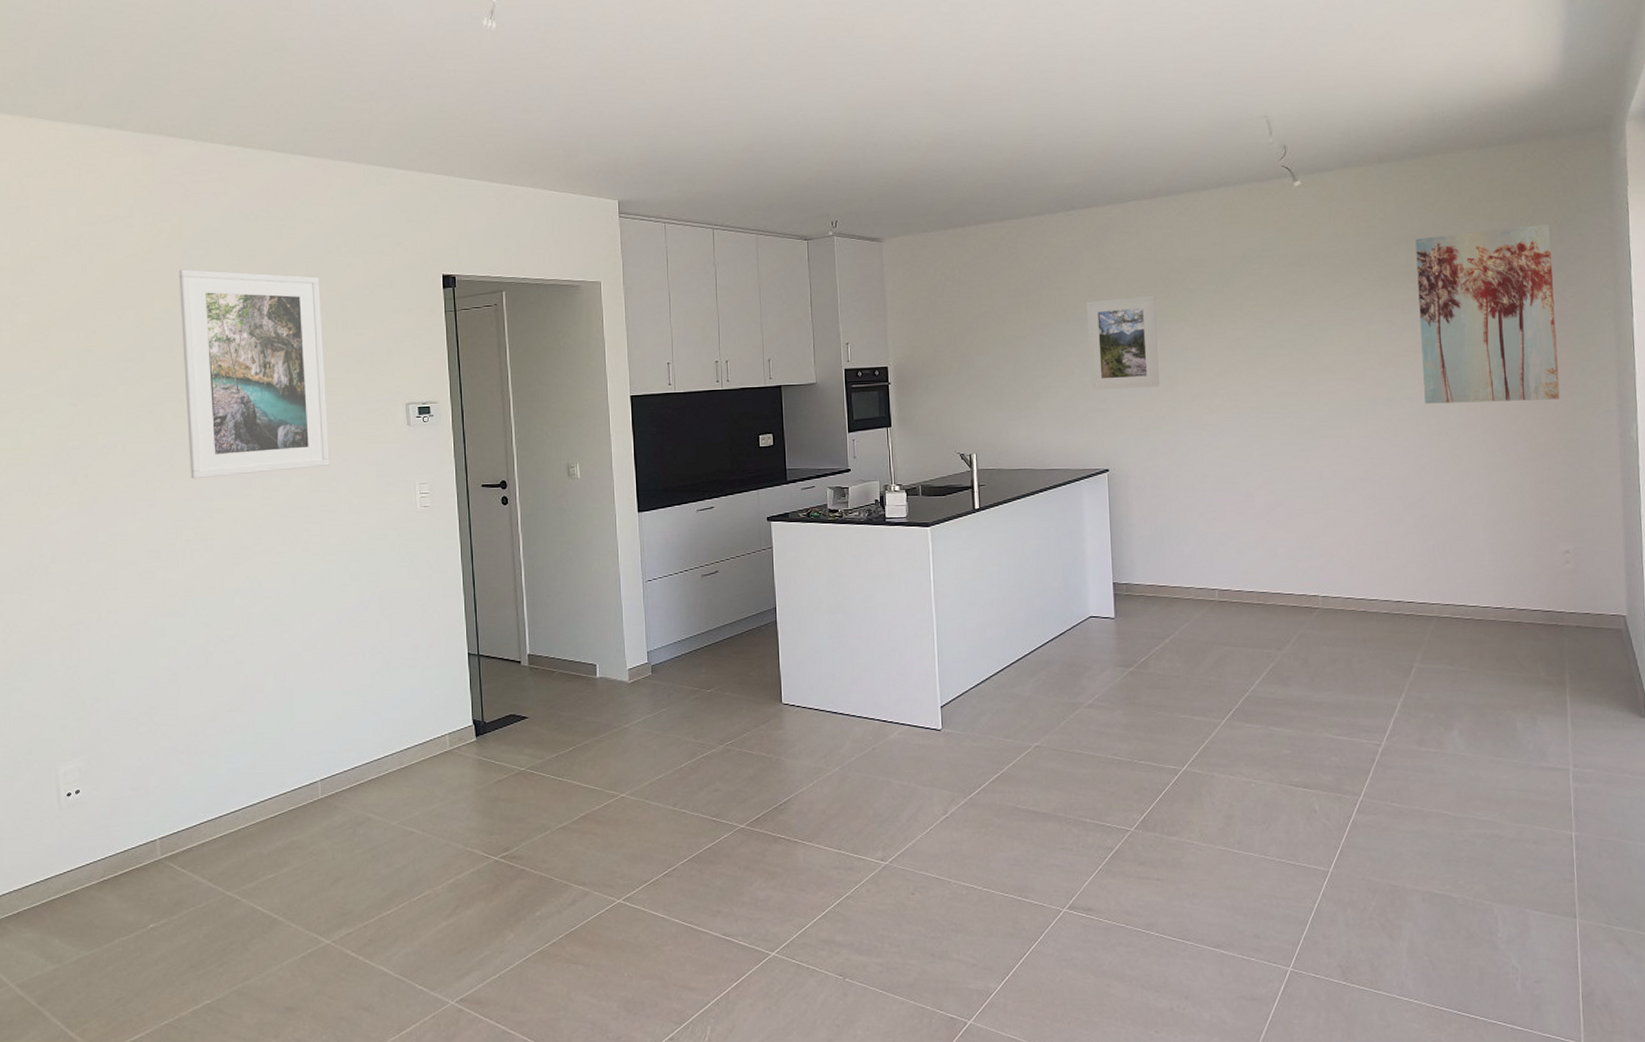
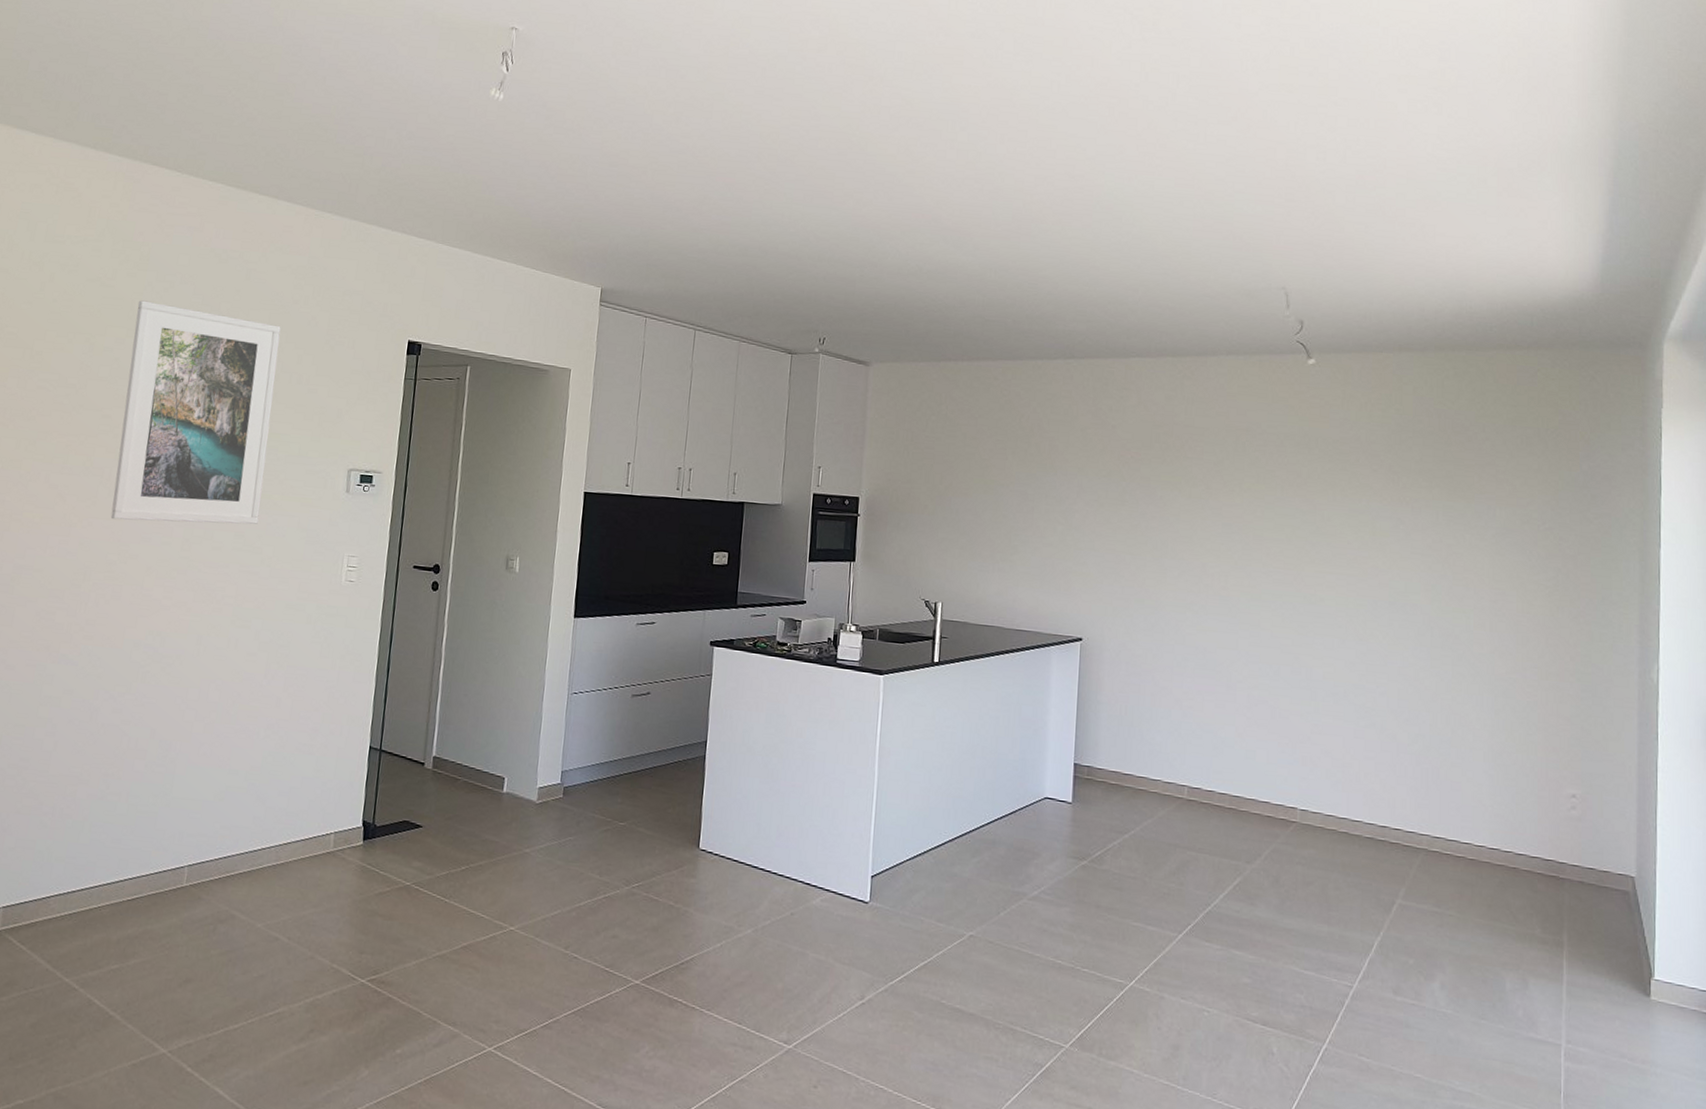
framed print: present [1086,295,1159,391] -> none [1072,456,1150,557]
wall art: present [1415,223,1560,404] -> none [1430,435,1577,627]

